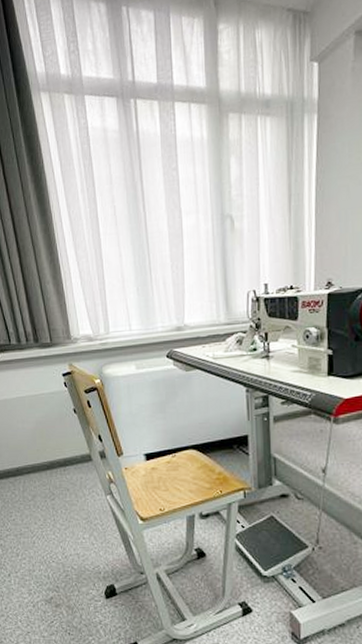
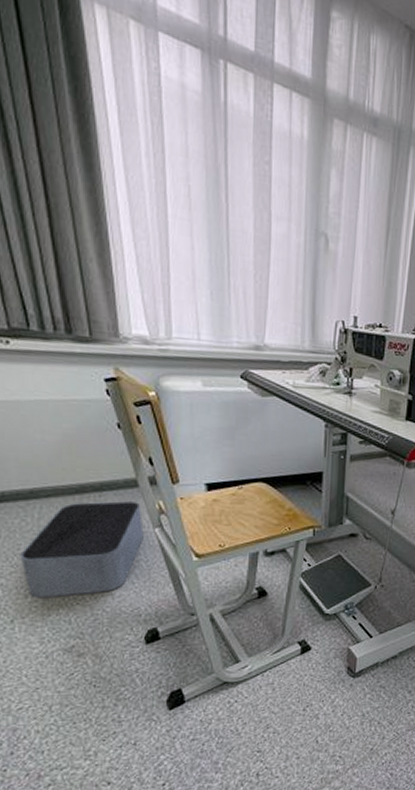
storage bin: none [12,474,99,557] -> present [20,501,144,598]

